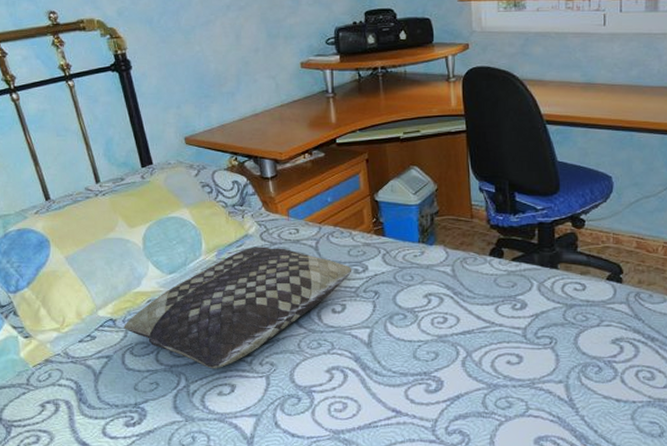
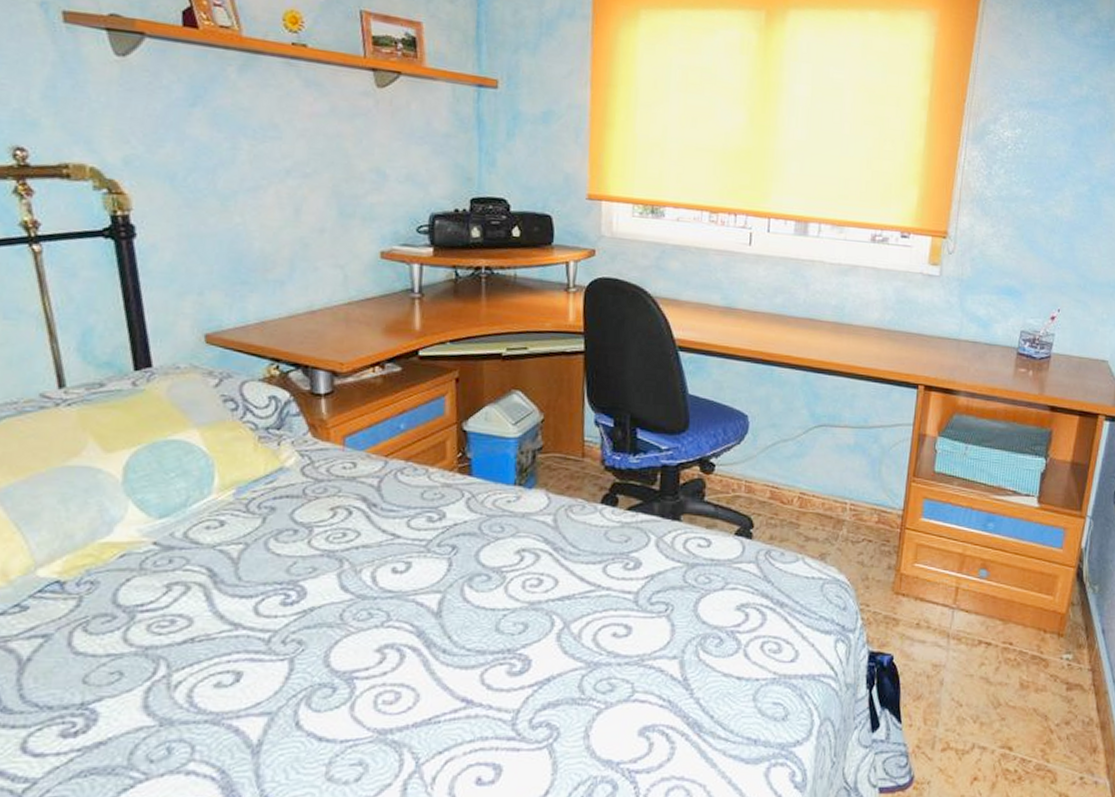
cushion: present [124,246,352,369] -> none [77,484,425,651]

